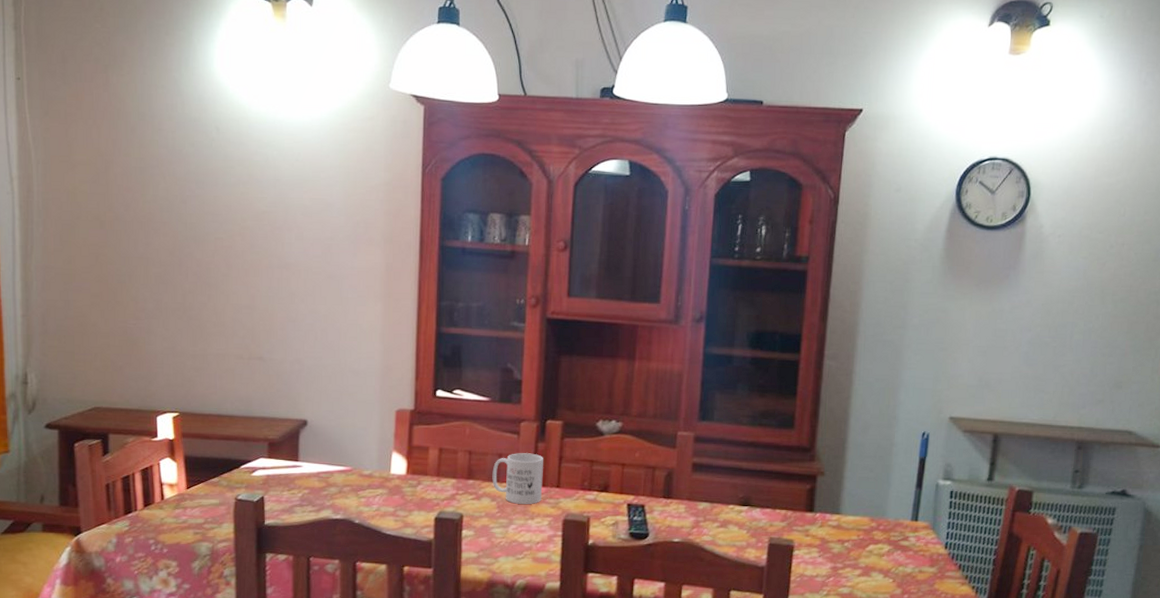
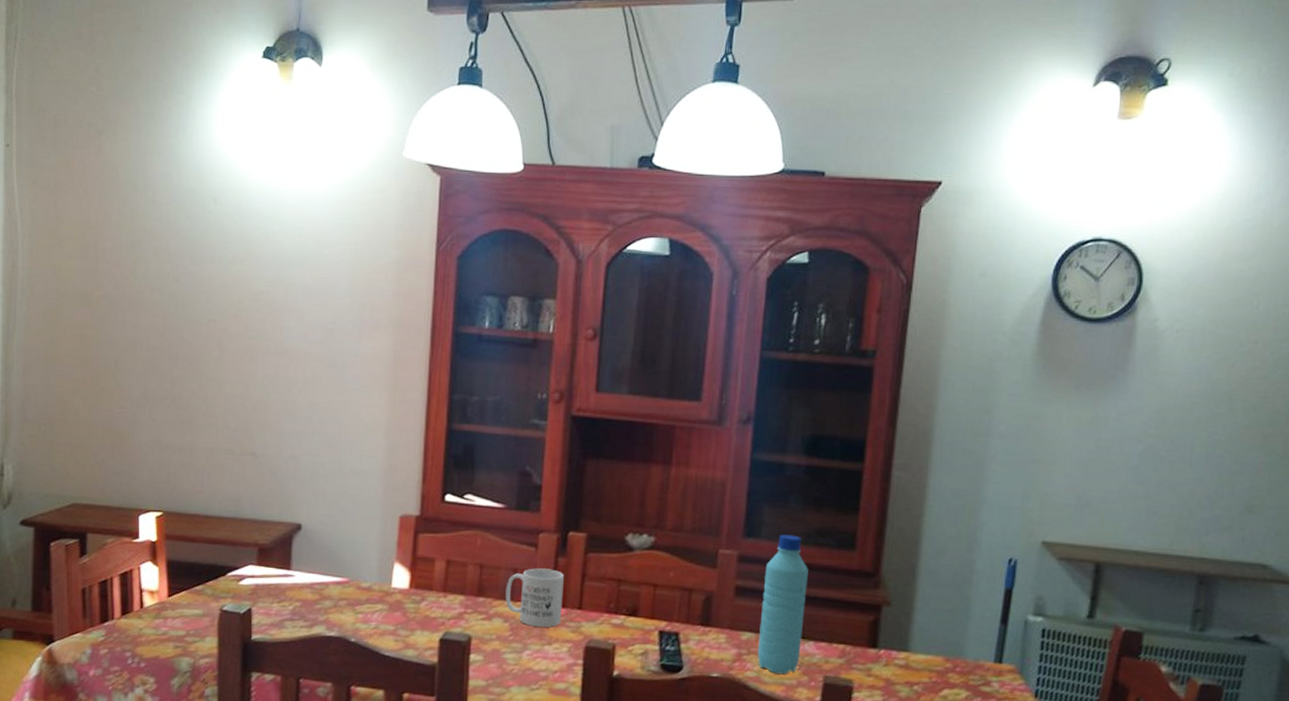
water bottle: none [712,417,754,537] -> present [757,535,808,674]

